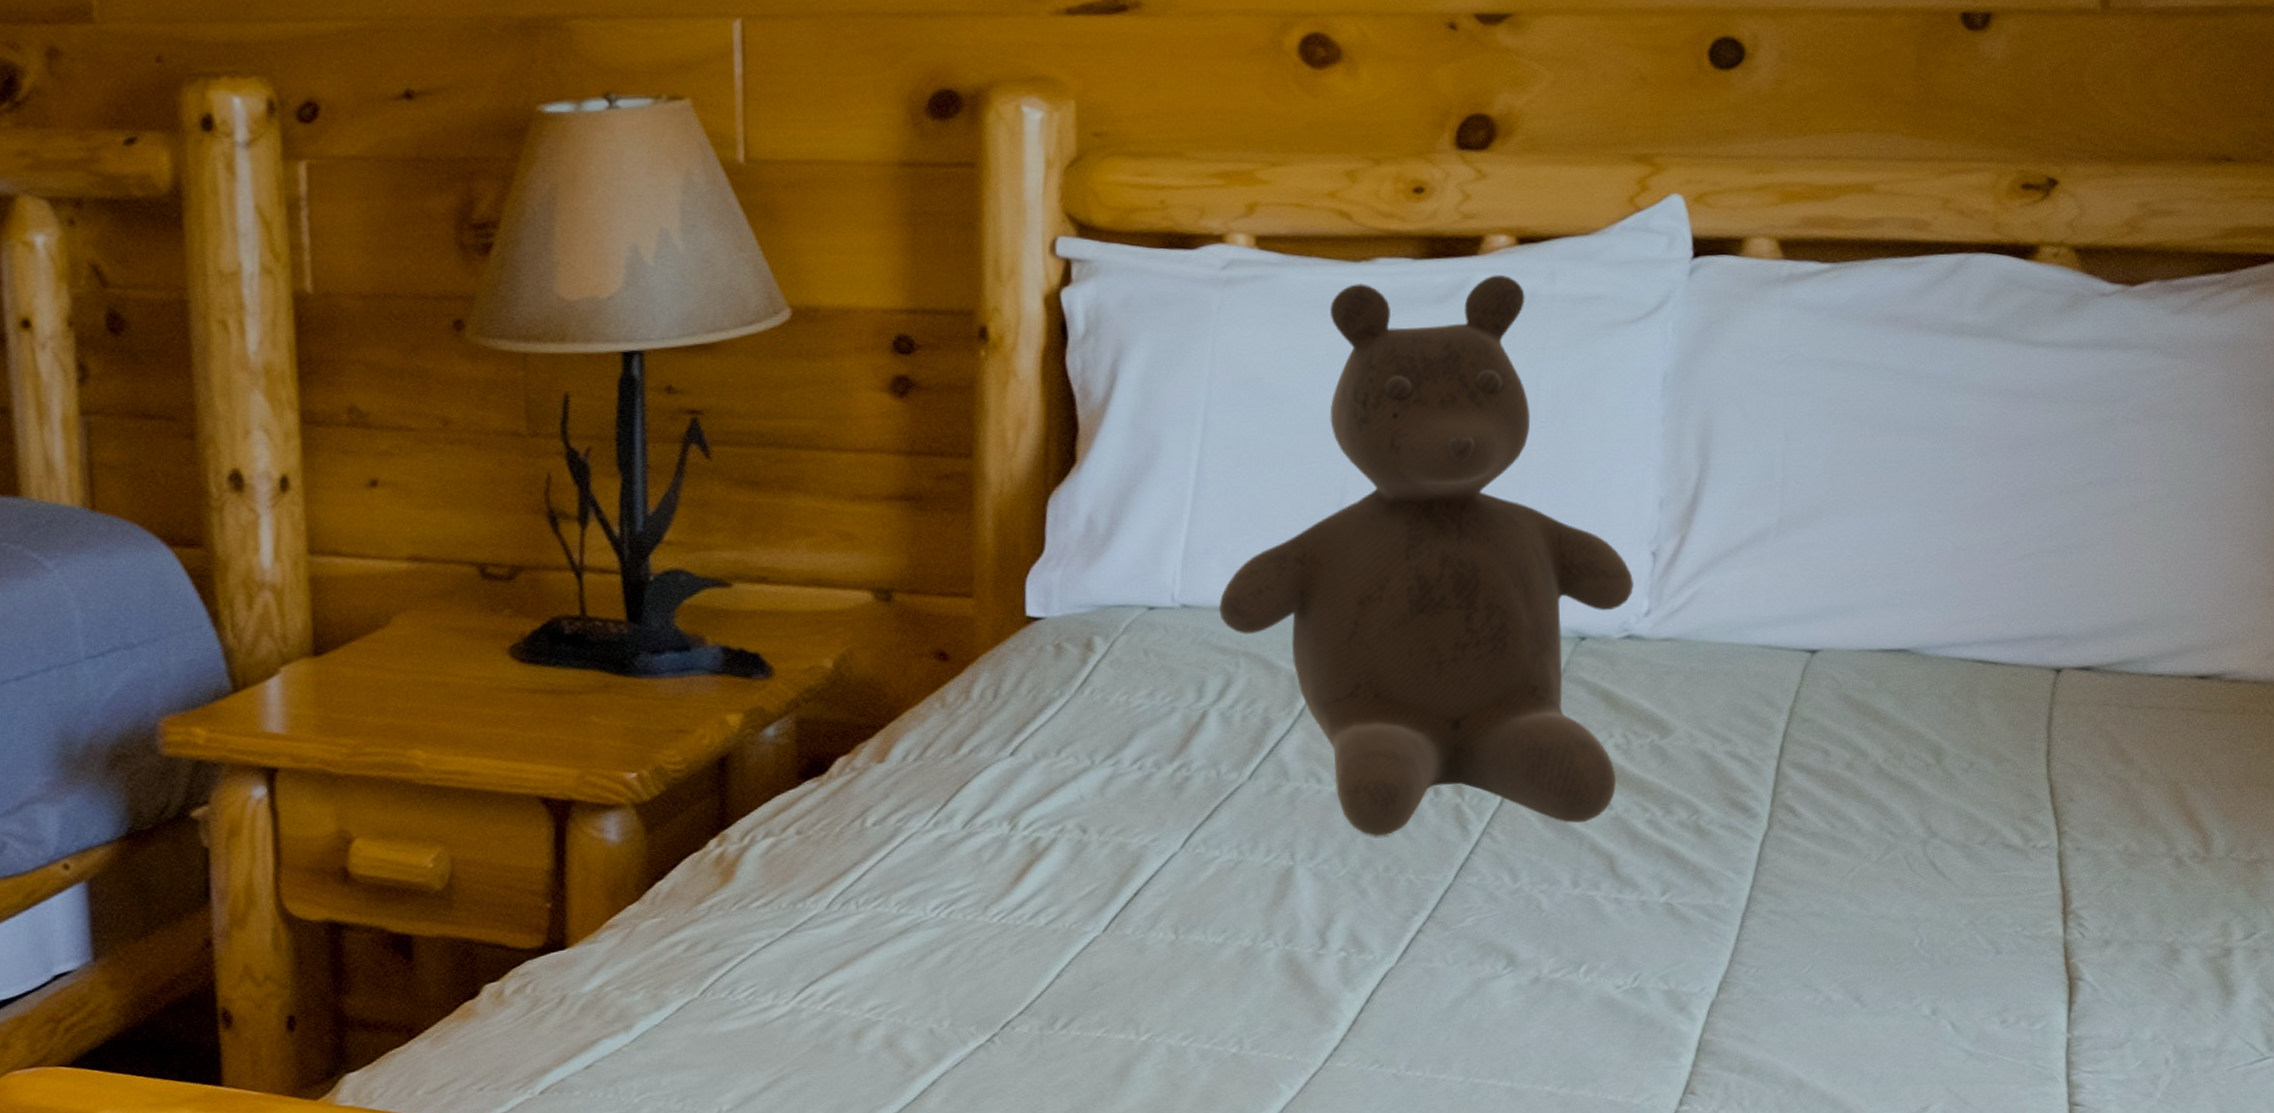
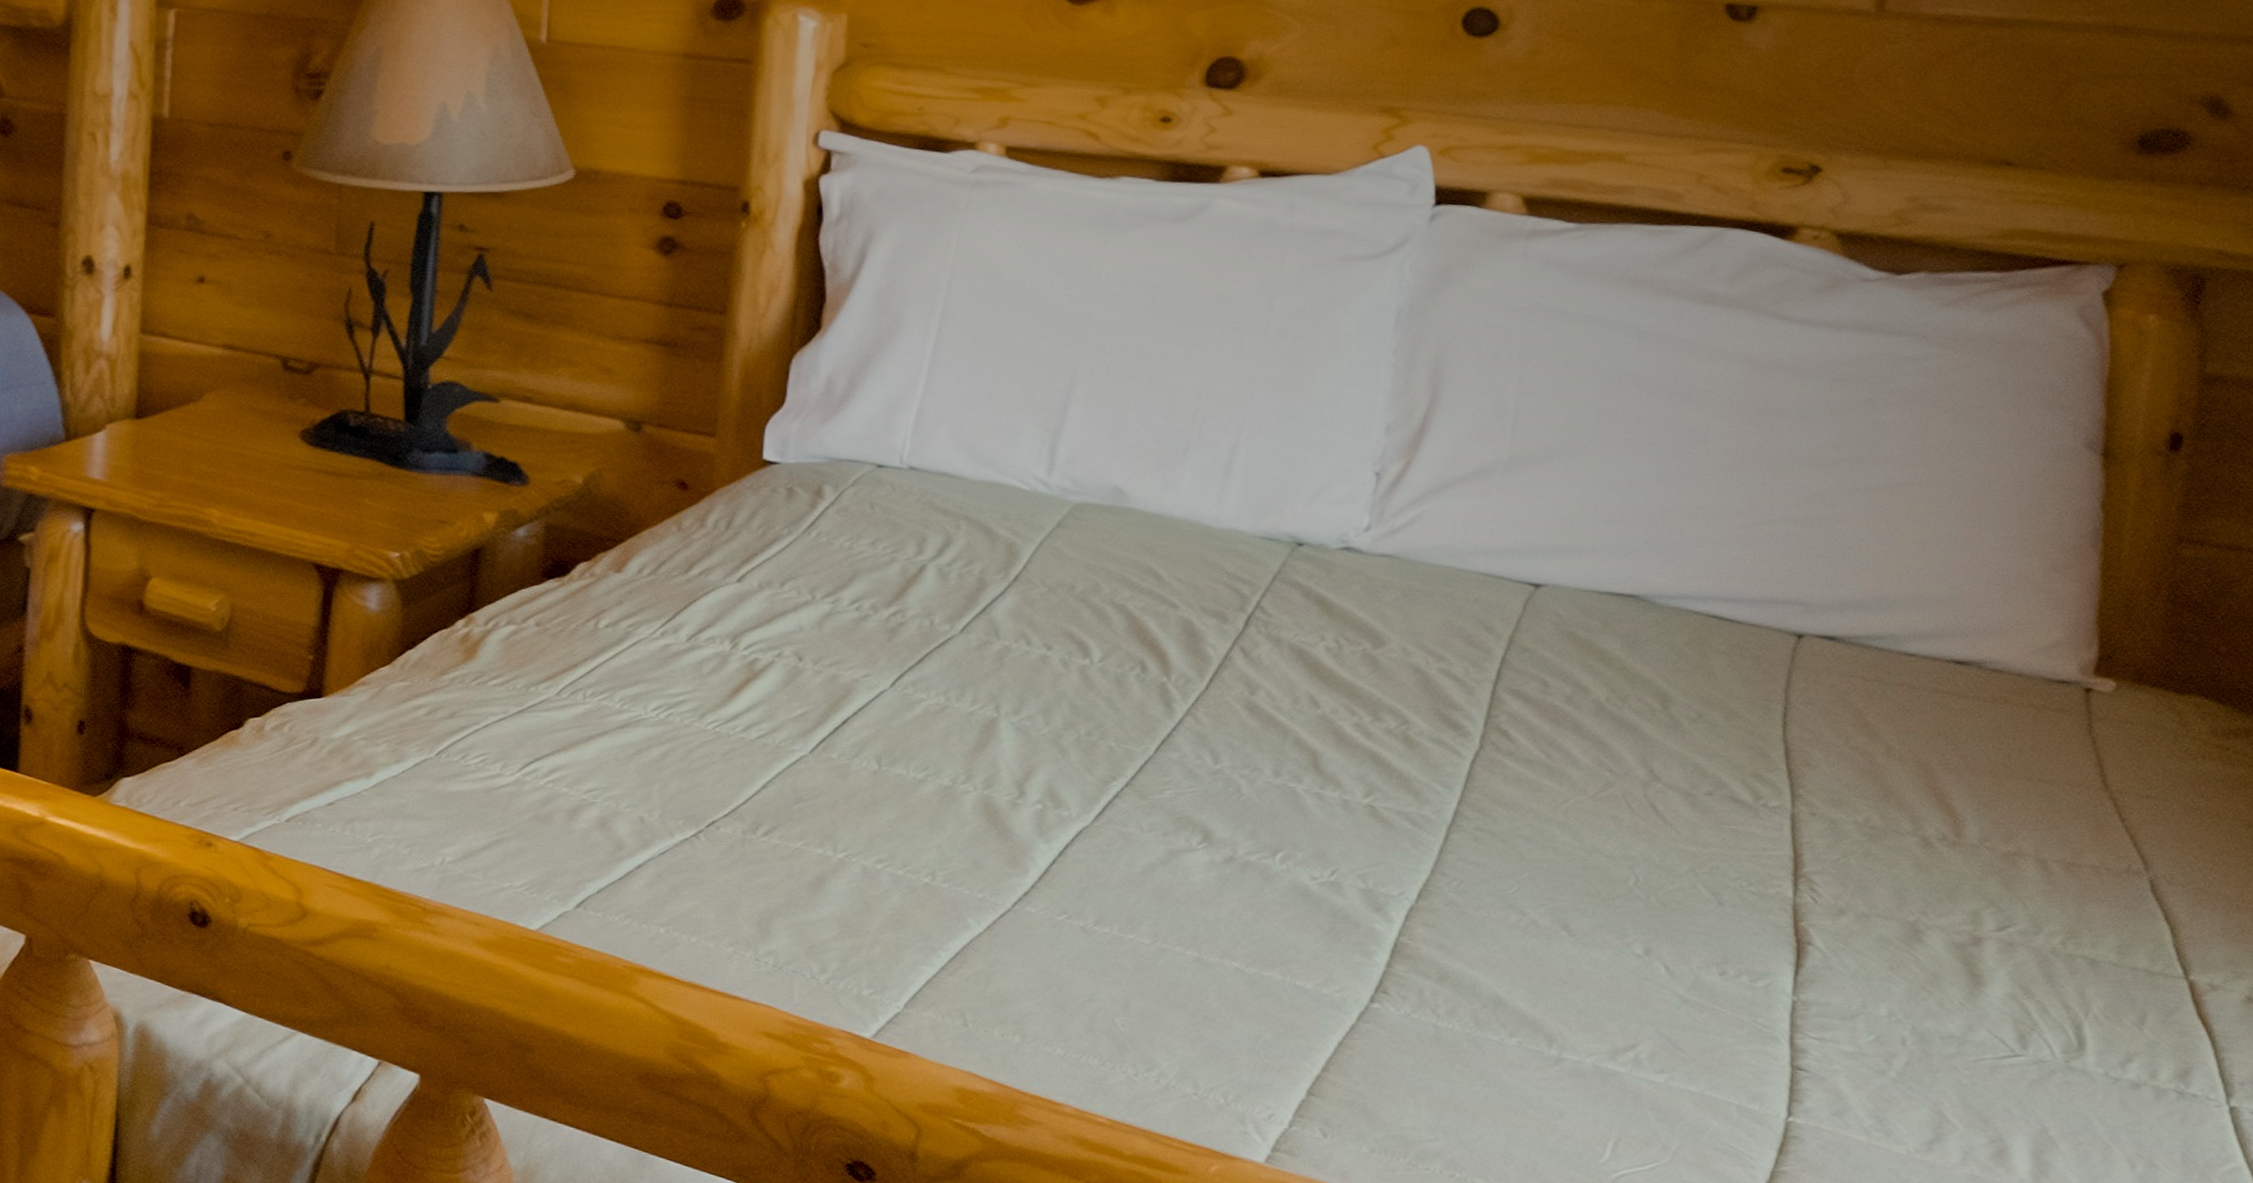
teddy bear: present [1219,274,1635,837] -> none [945,197,1356,718]

